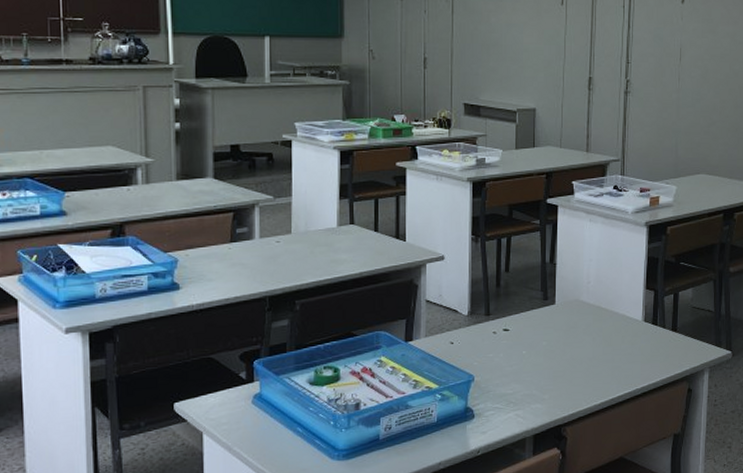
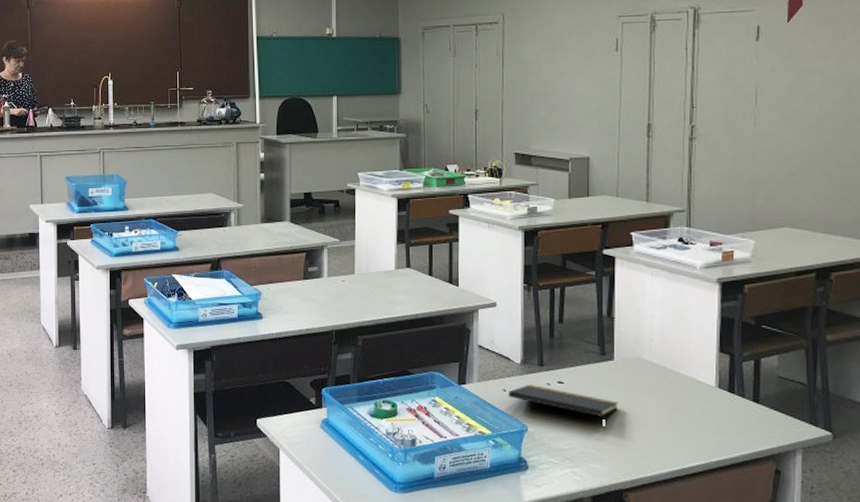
notepad: none [456,334,559,370] -> present [509,384,619,429]

